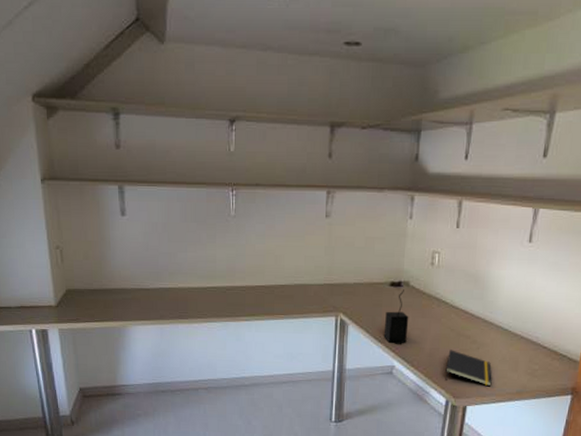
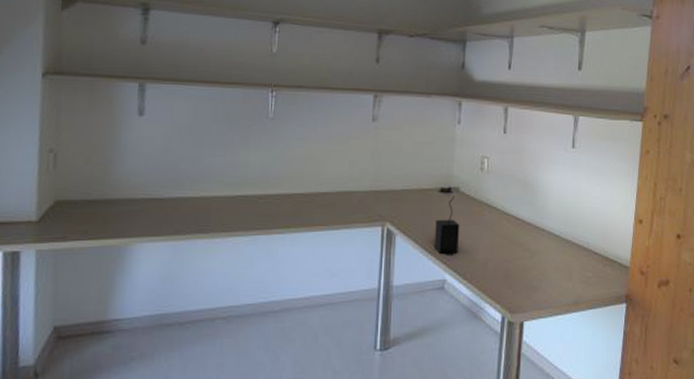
notepad: present [445,349,492,387] -> none [500,259,548,298]

